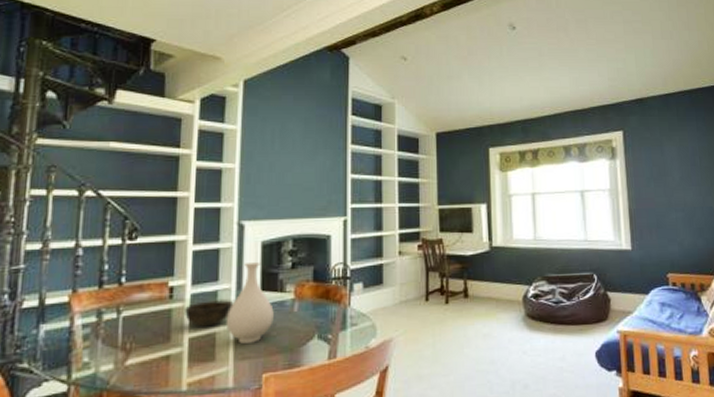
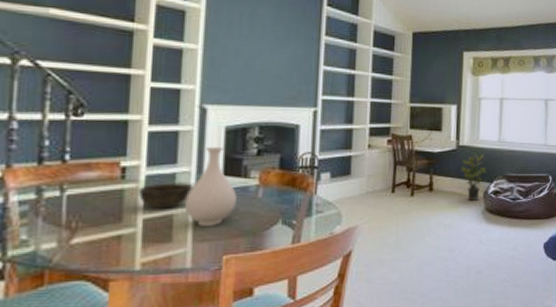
potted plant: none [496,254,524,308] -> present [461,153,487,202]

